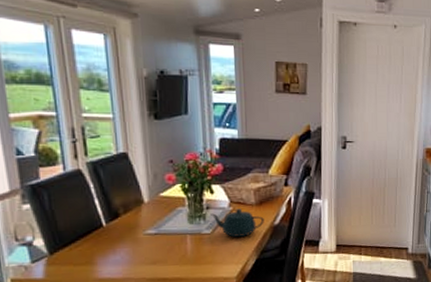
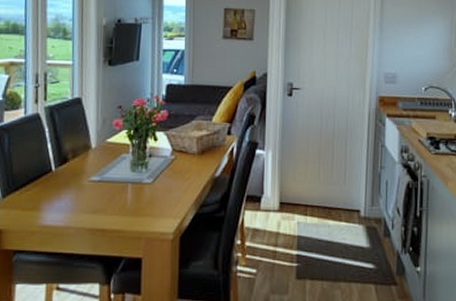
teapot: present [211,208,264,237] -> none [153,157,205,188]

